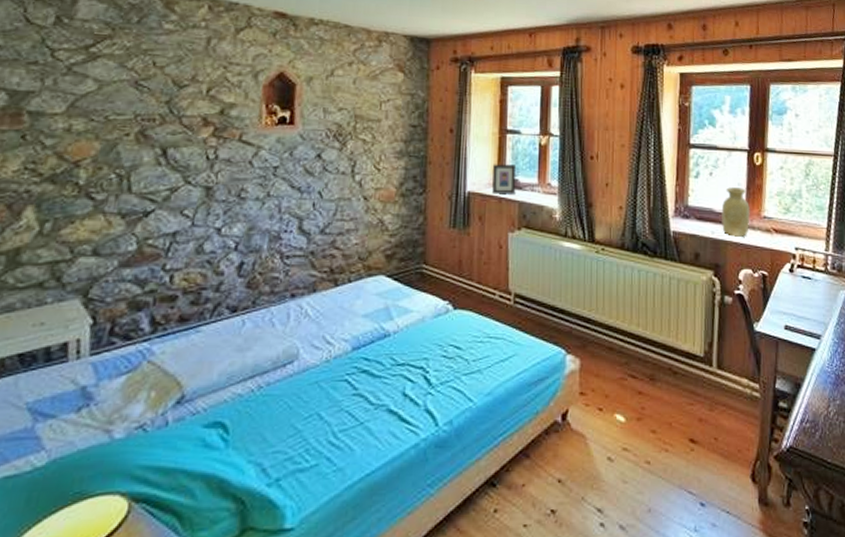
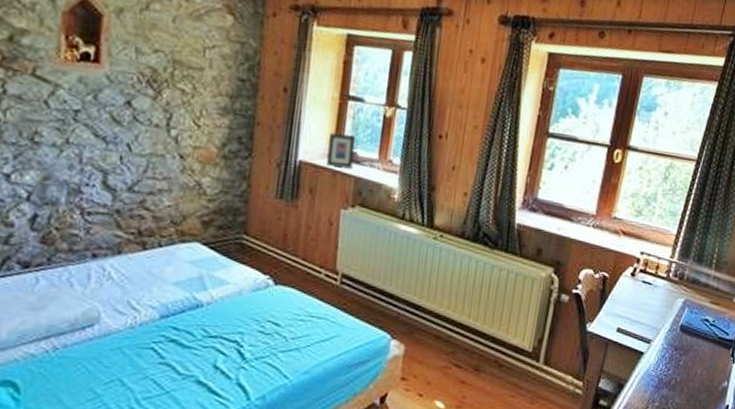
vase: present [721,187,750,237] -> none [569,183,601,236]

